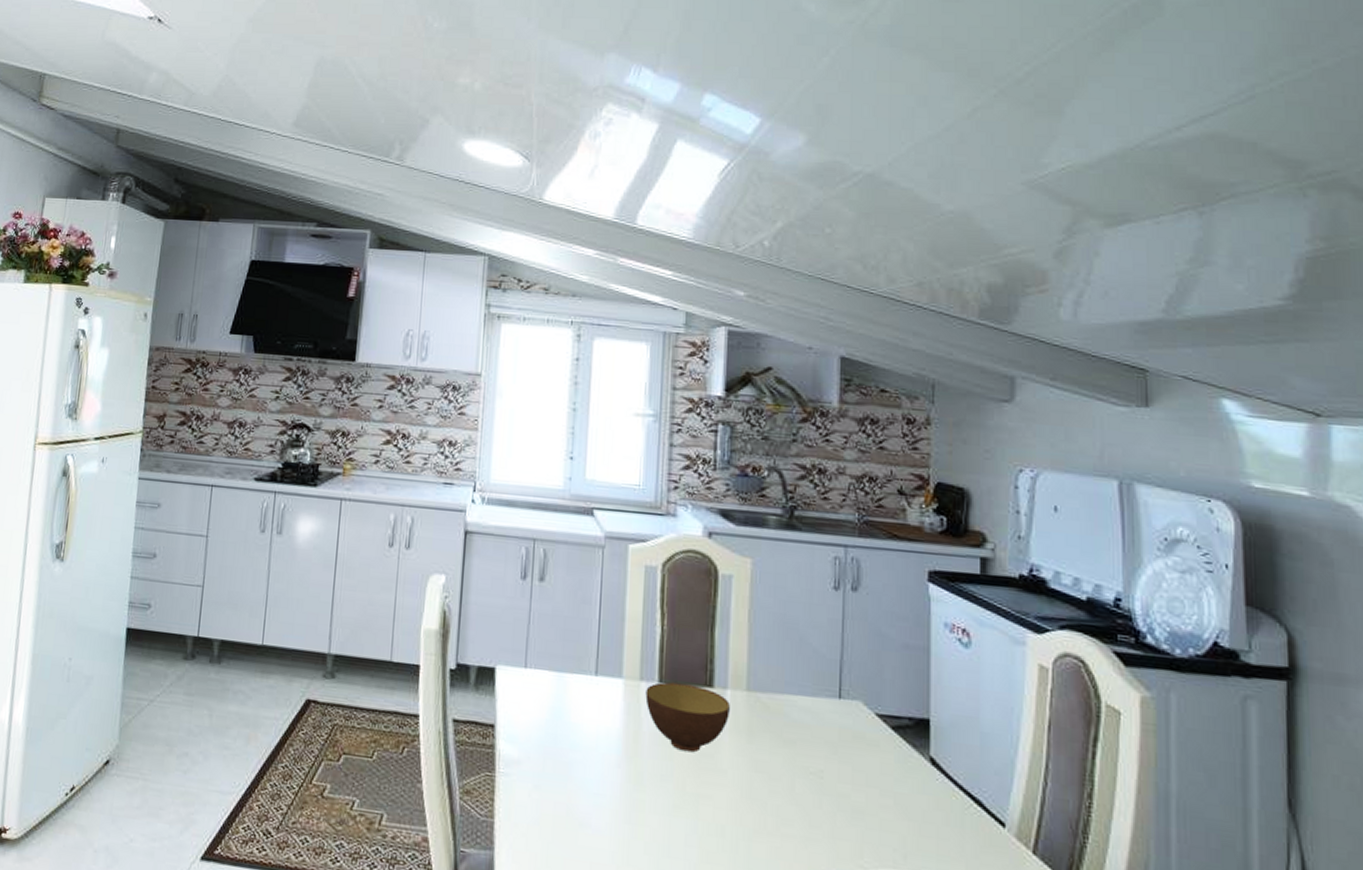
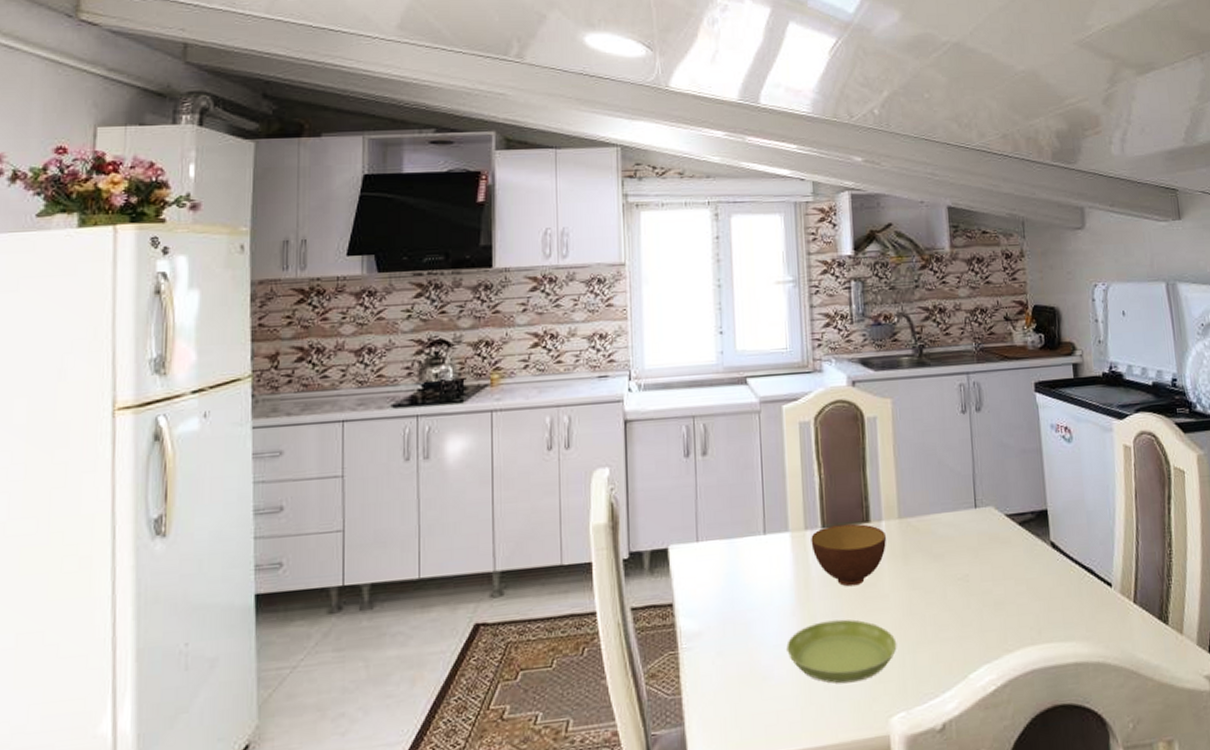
saucer: none [607,781,731,856] -> present [786,619,897,684]

